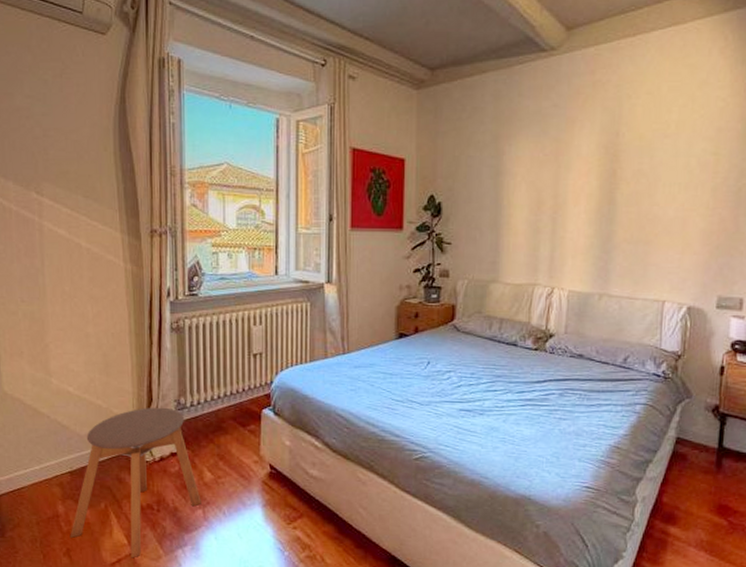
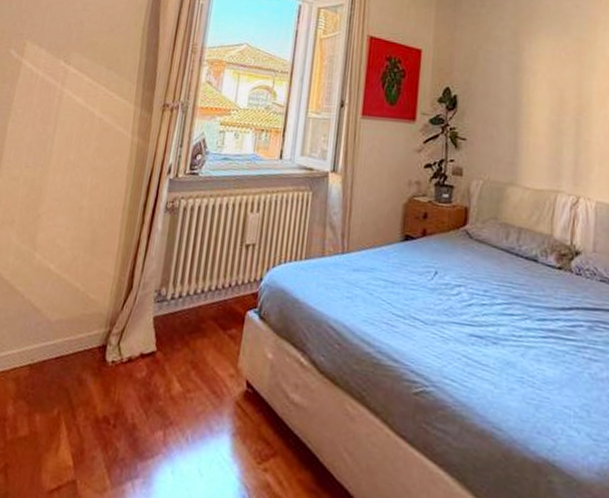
stool: present [70,407,201,558] -> none [11,296,164,487]

